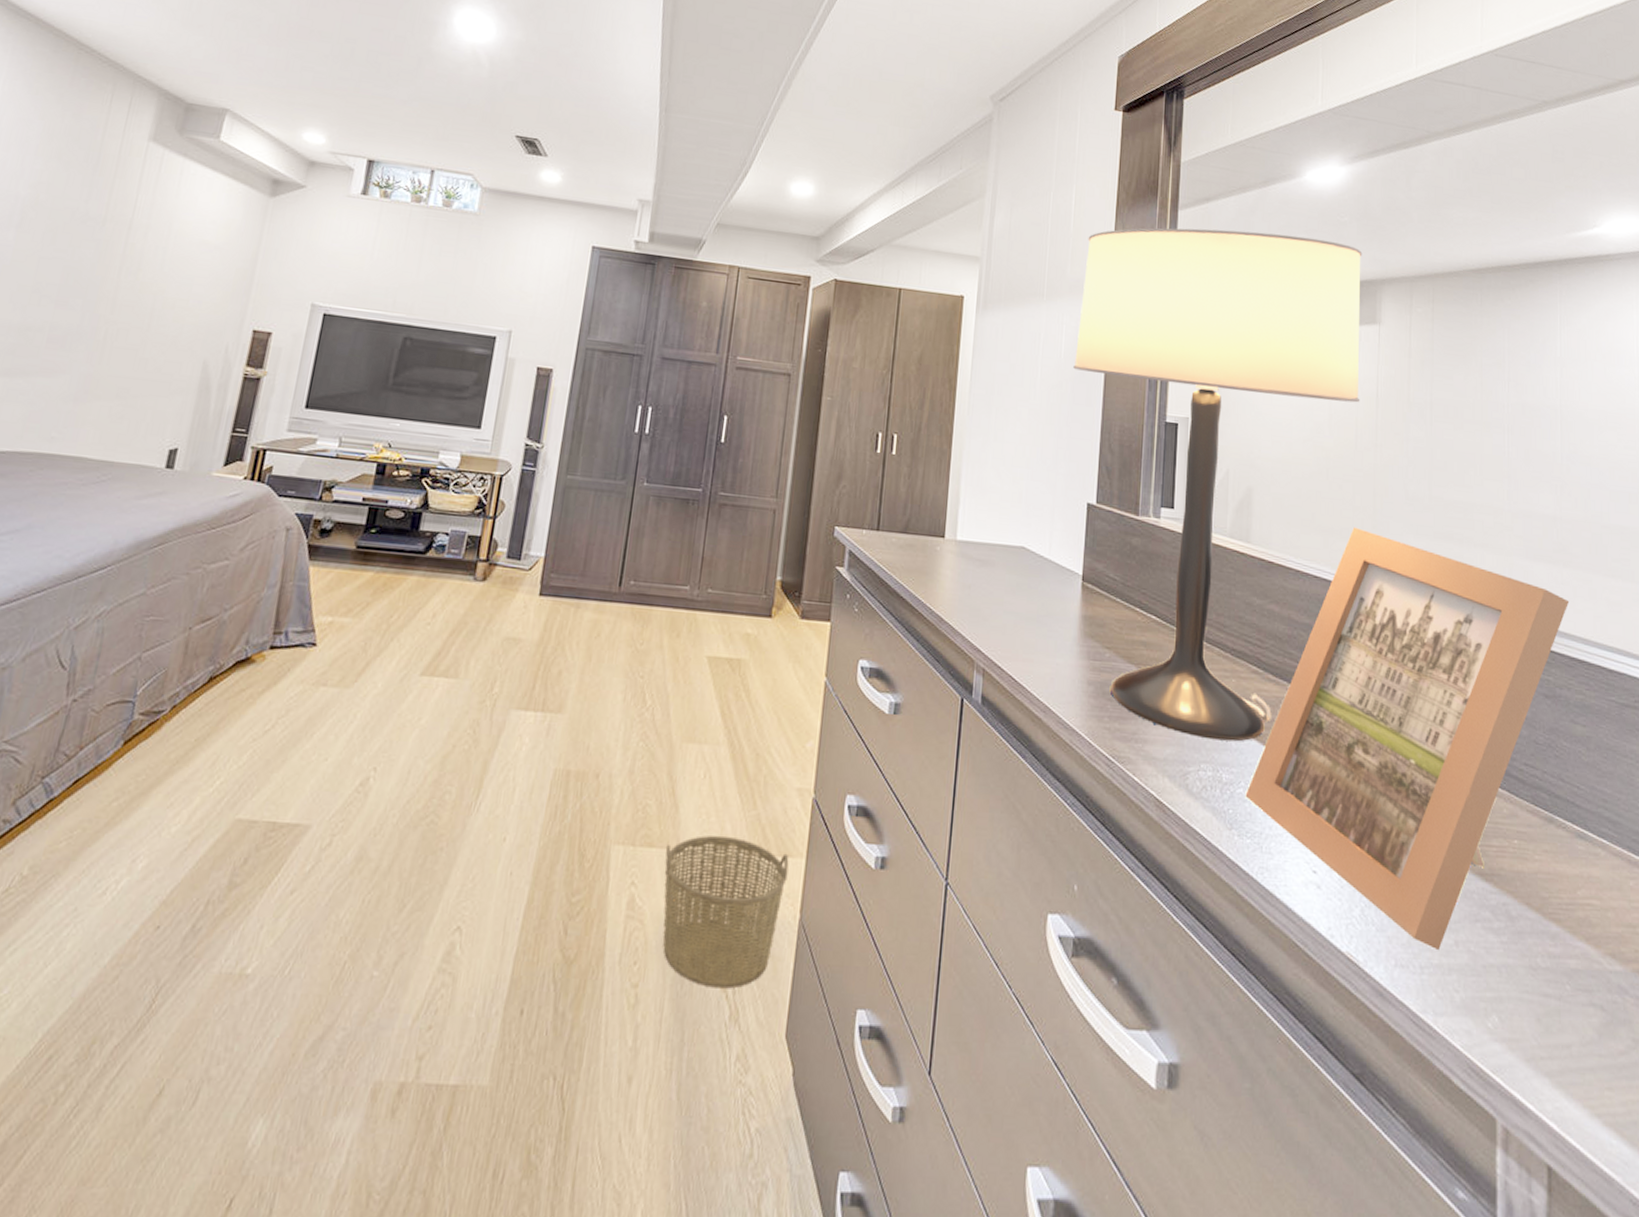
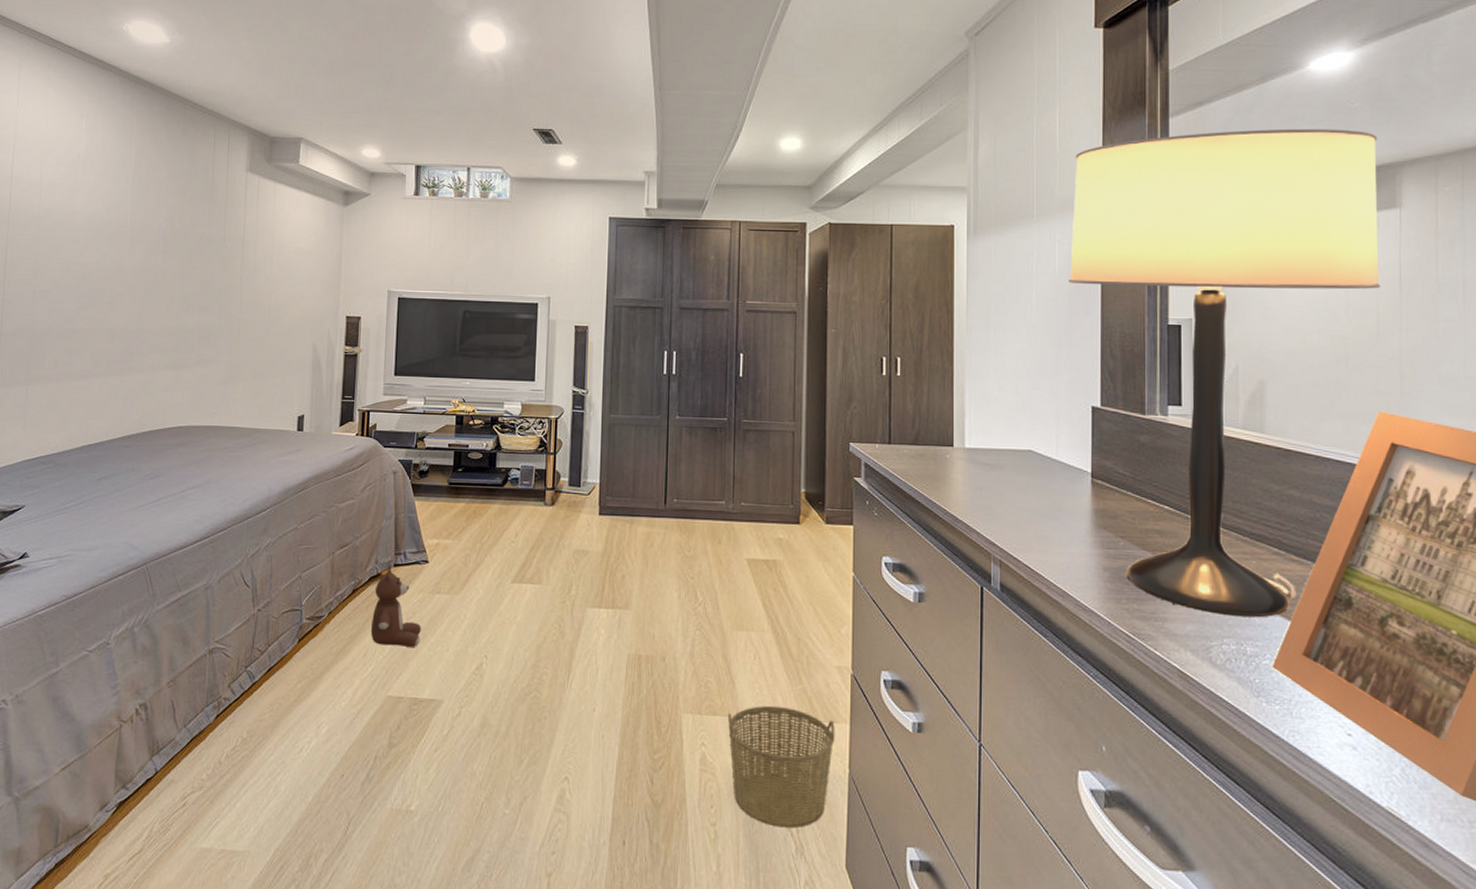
teddy bear: none [225,646,296,755] -> present [370,564,422,647]

